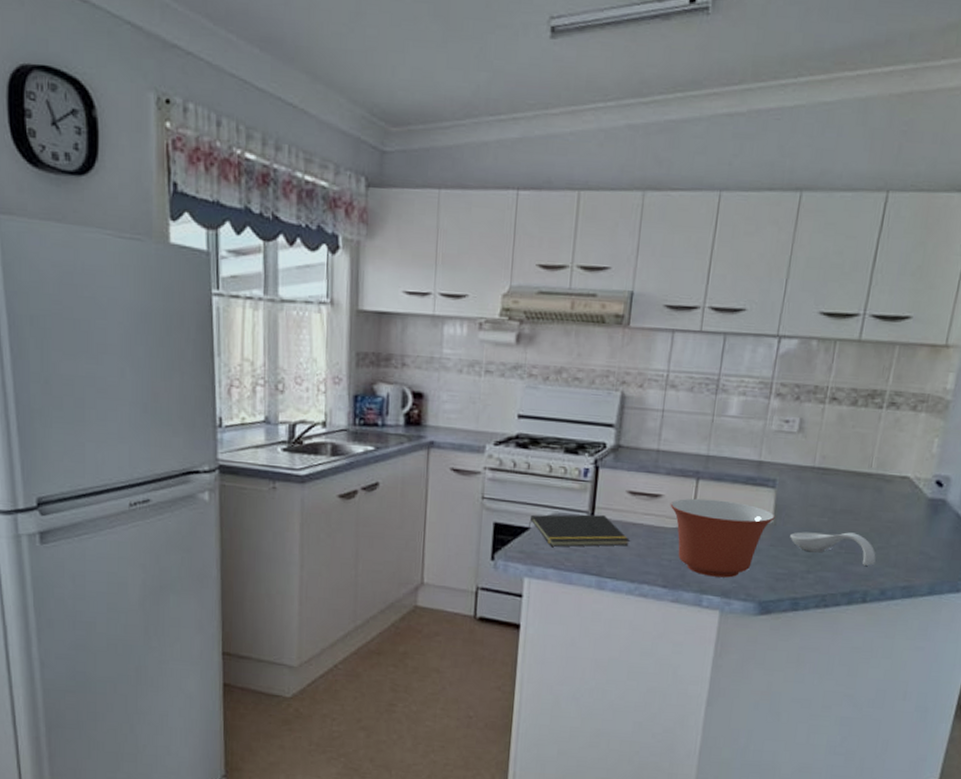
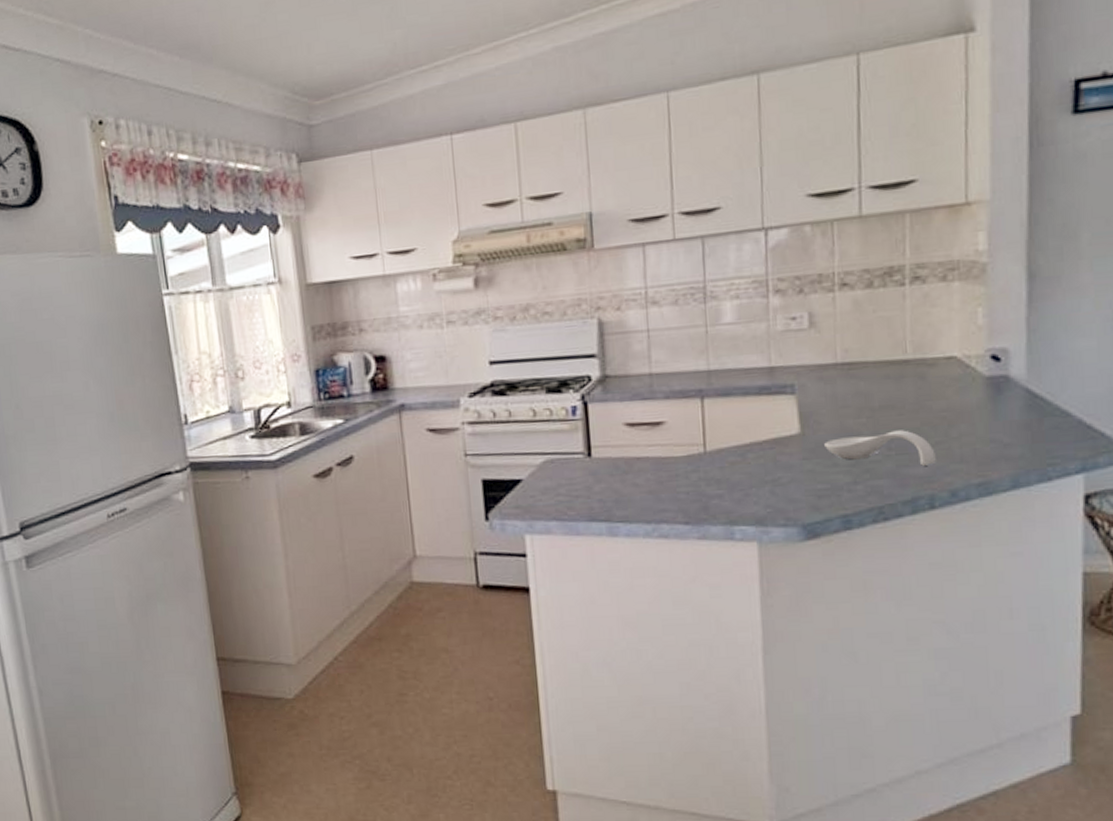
notepad: present [527,514,630,547] -> none [520,454,637,496]
mixing bowl: present [670,498,775,578] -> none [675,416,802,505]

